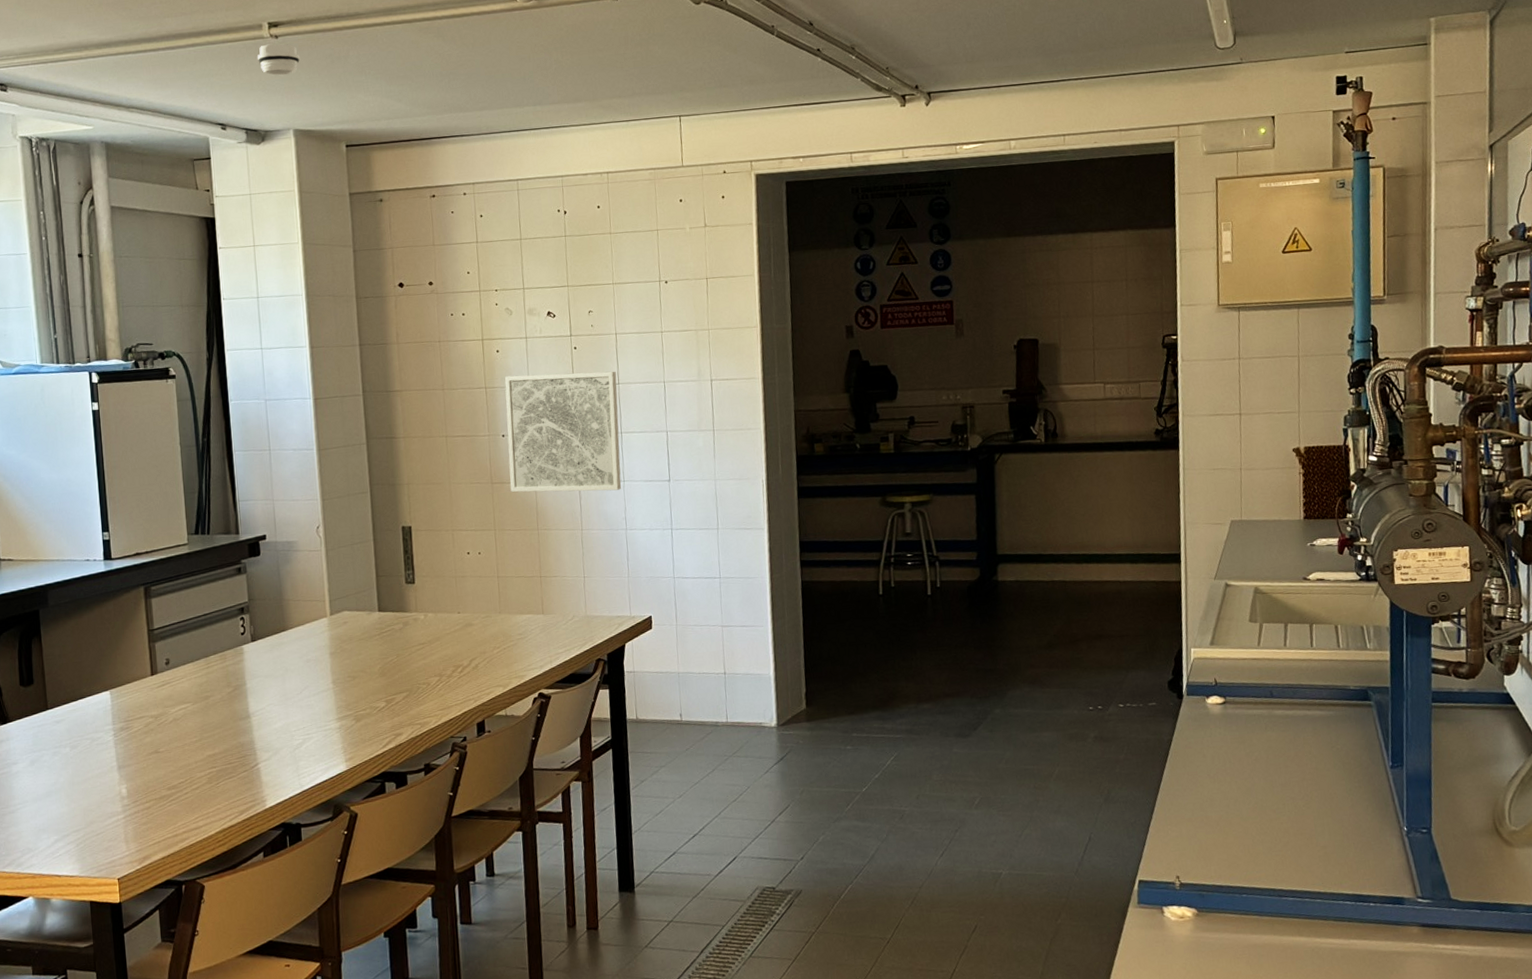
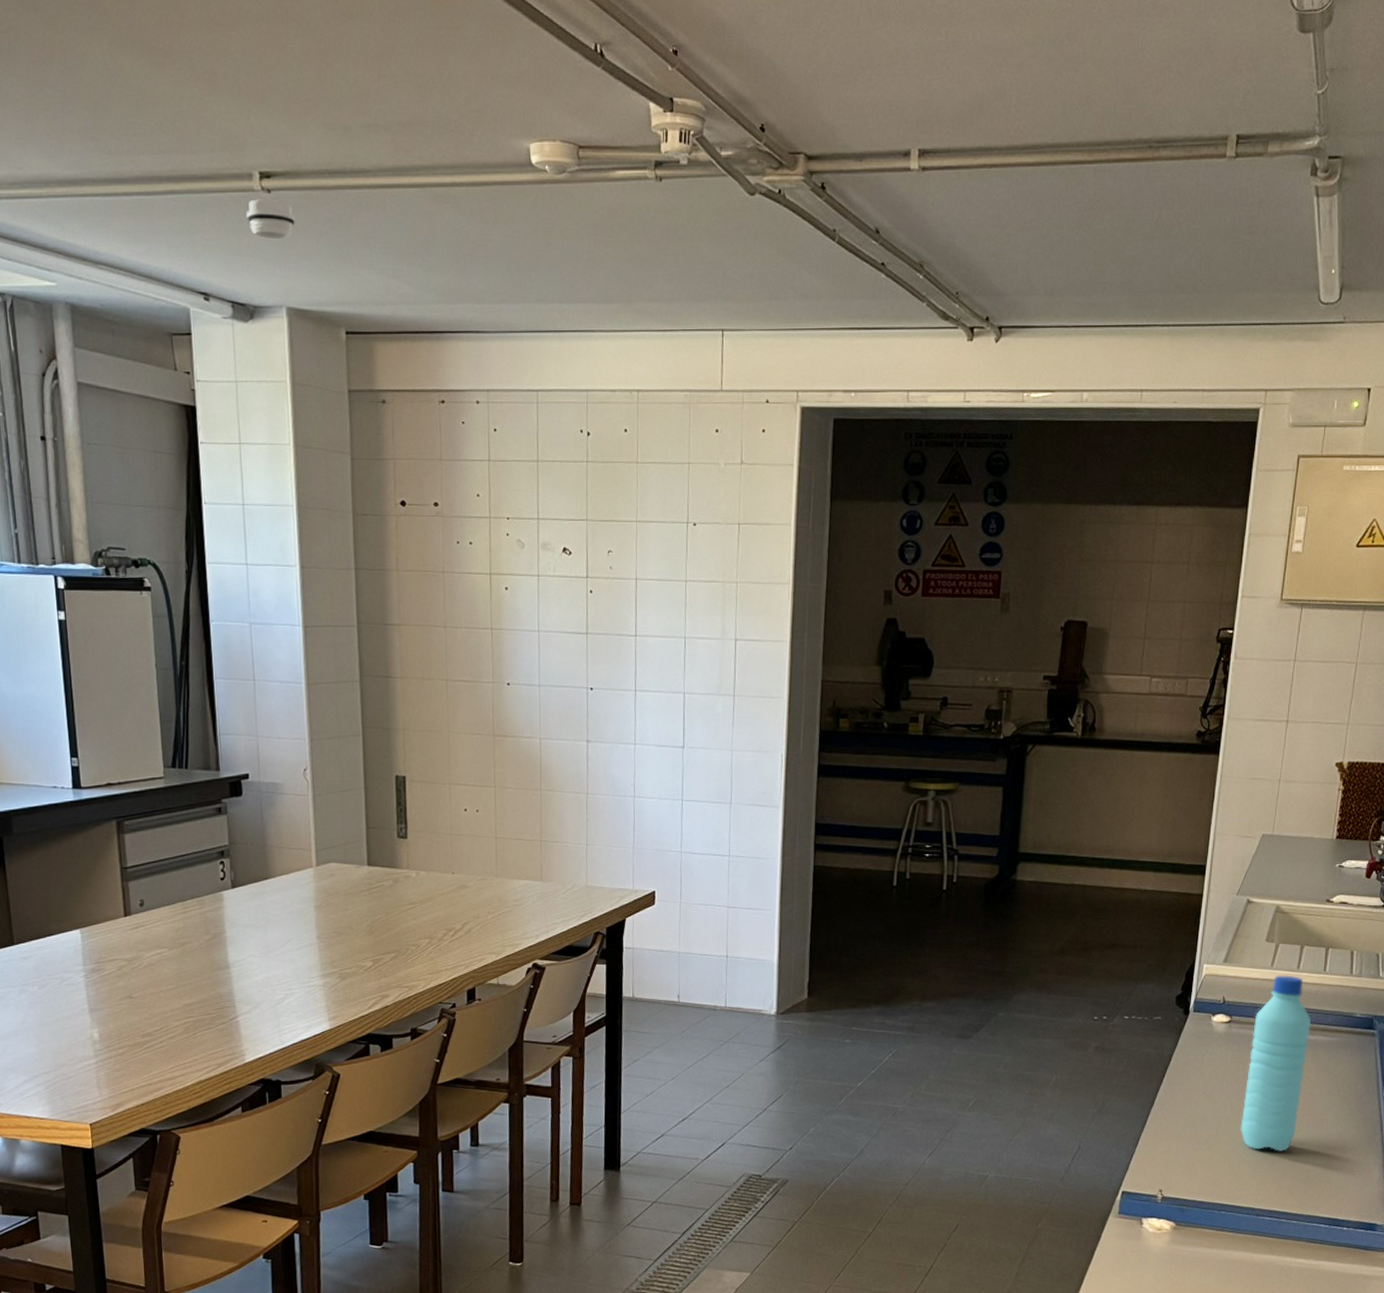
wall art: present [504,371,622,493] -> none [512,617,634,754]
water bottle: none [1249,653,1307,830] -> present [1241,975,1311,1152]

